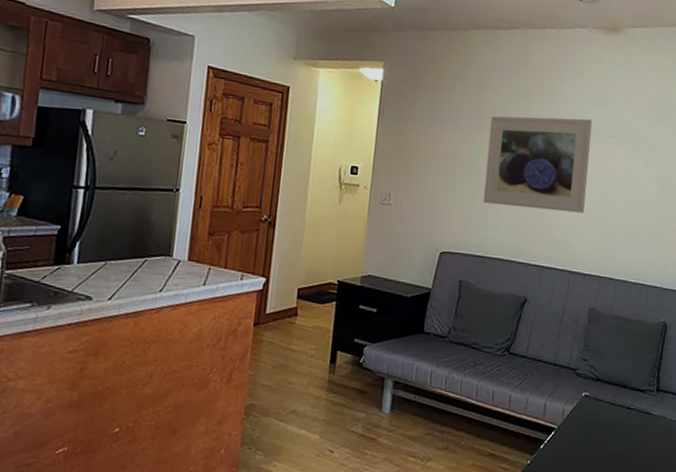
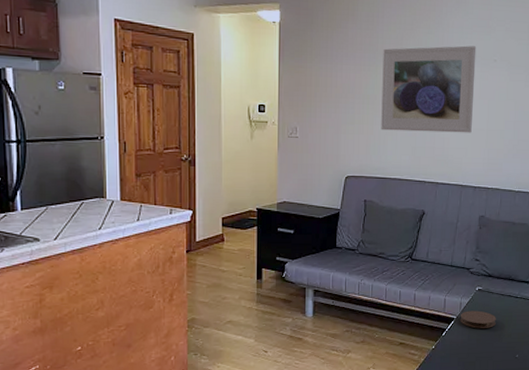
coaster: none [561,420,605,444] -> present [460,310,496,329]

